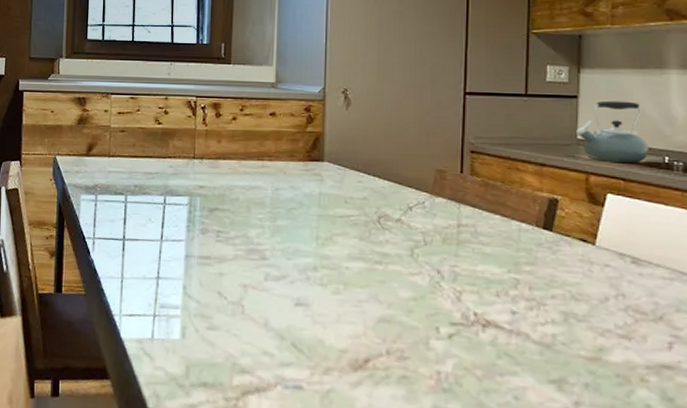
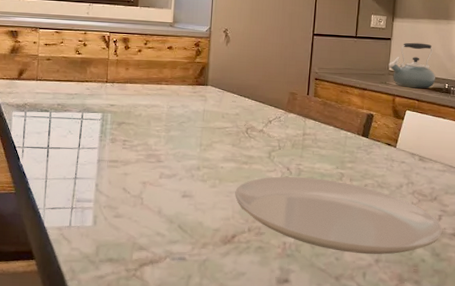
plate: none [366,281,676,395] -> present [235,176,443,254]

